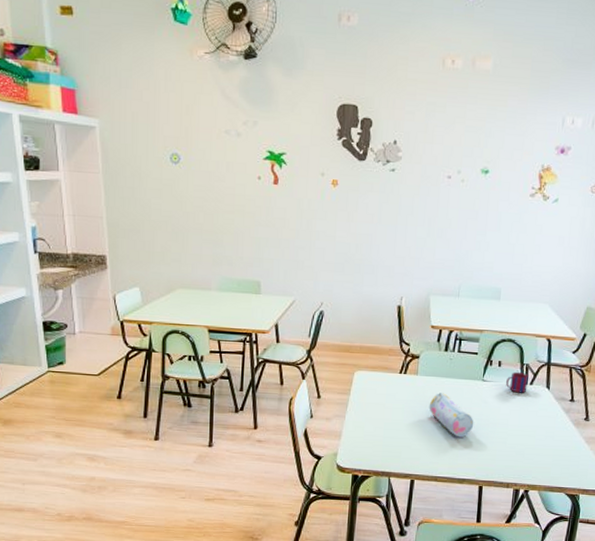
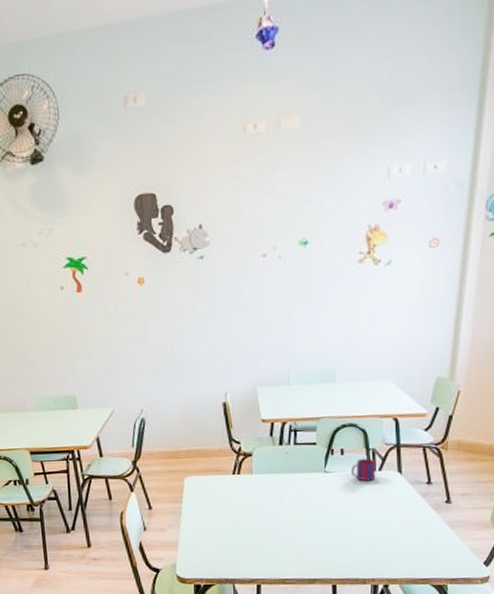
pencil case: present [429,393,474,438] -> none [268,490,320,536]

